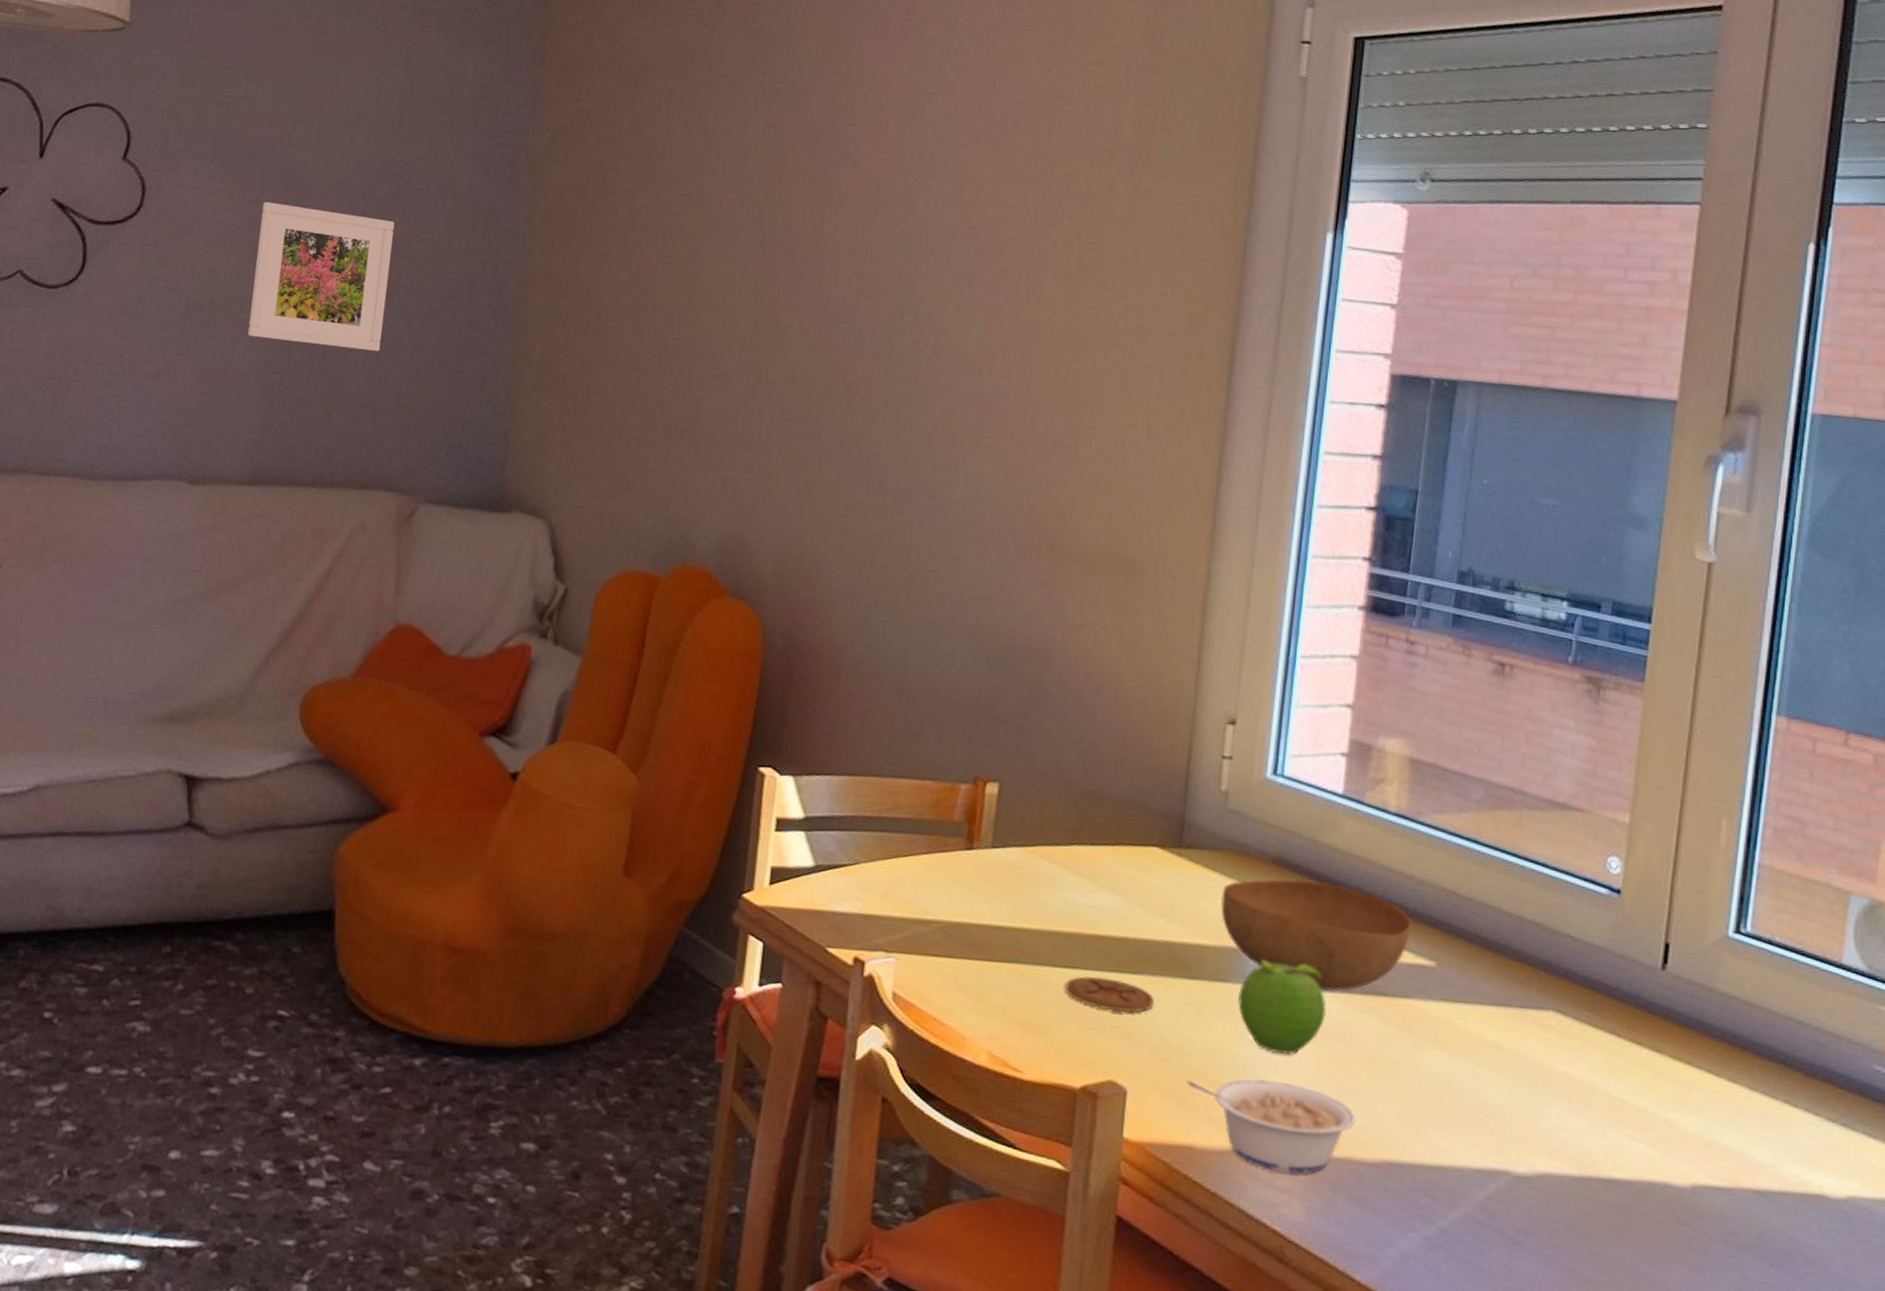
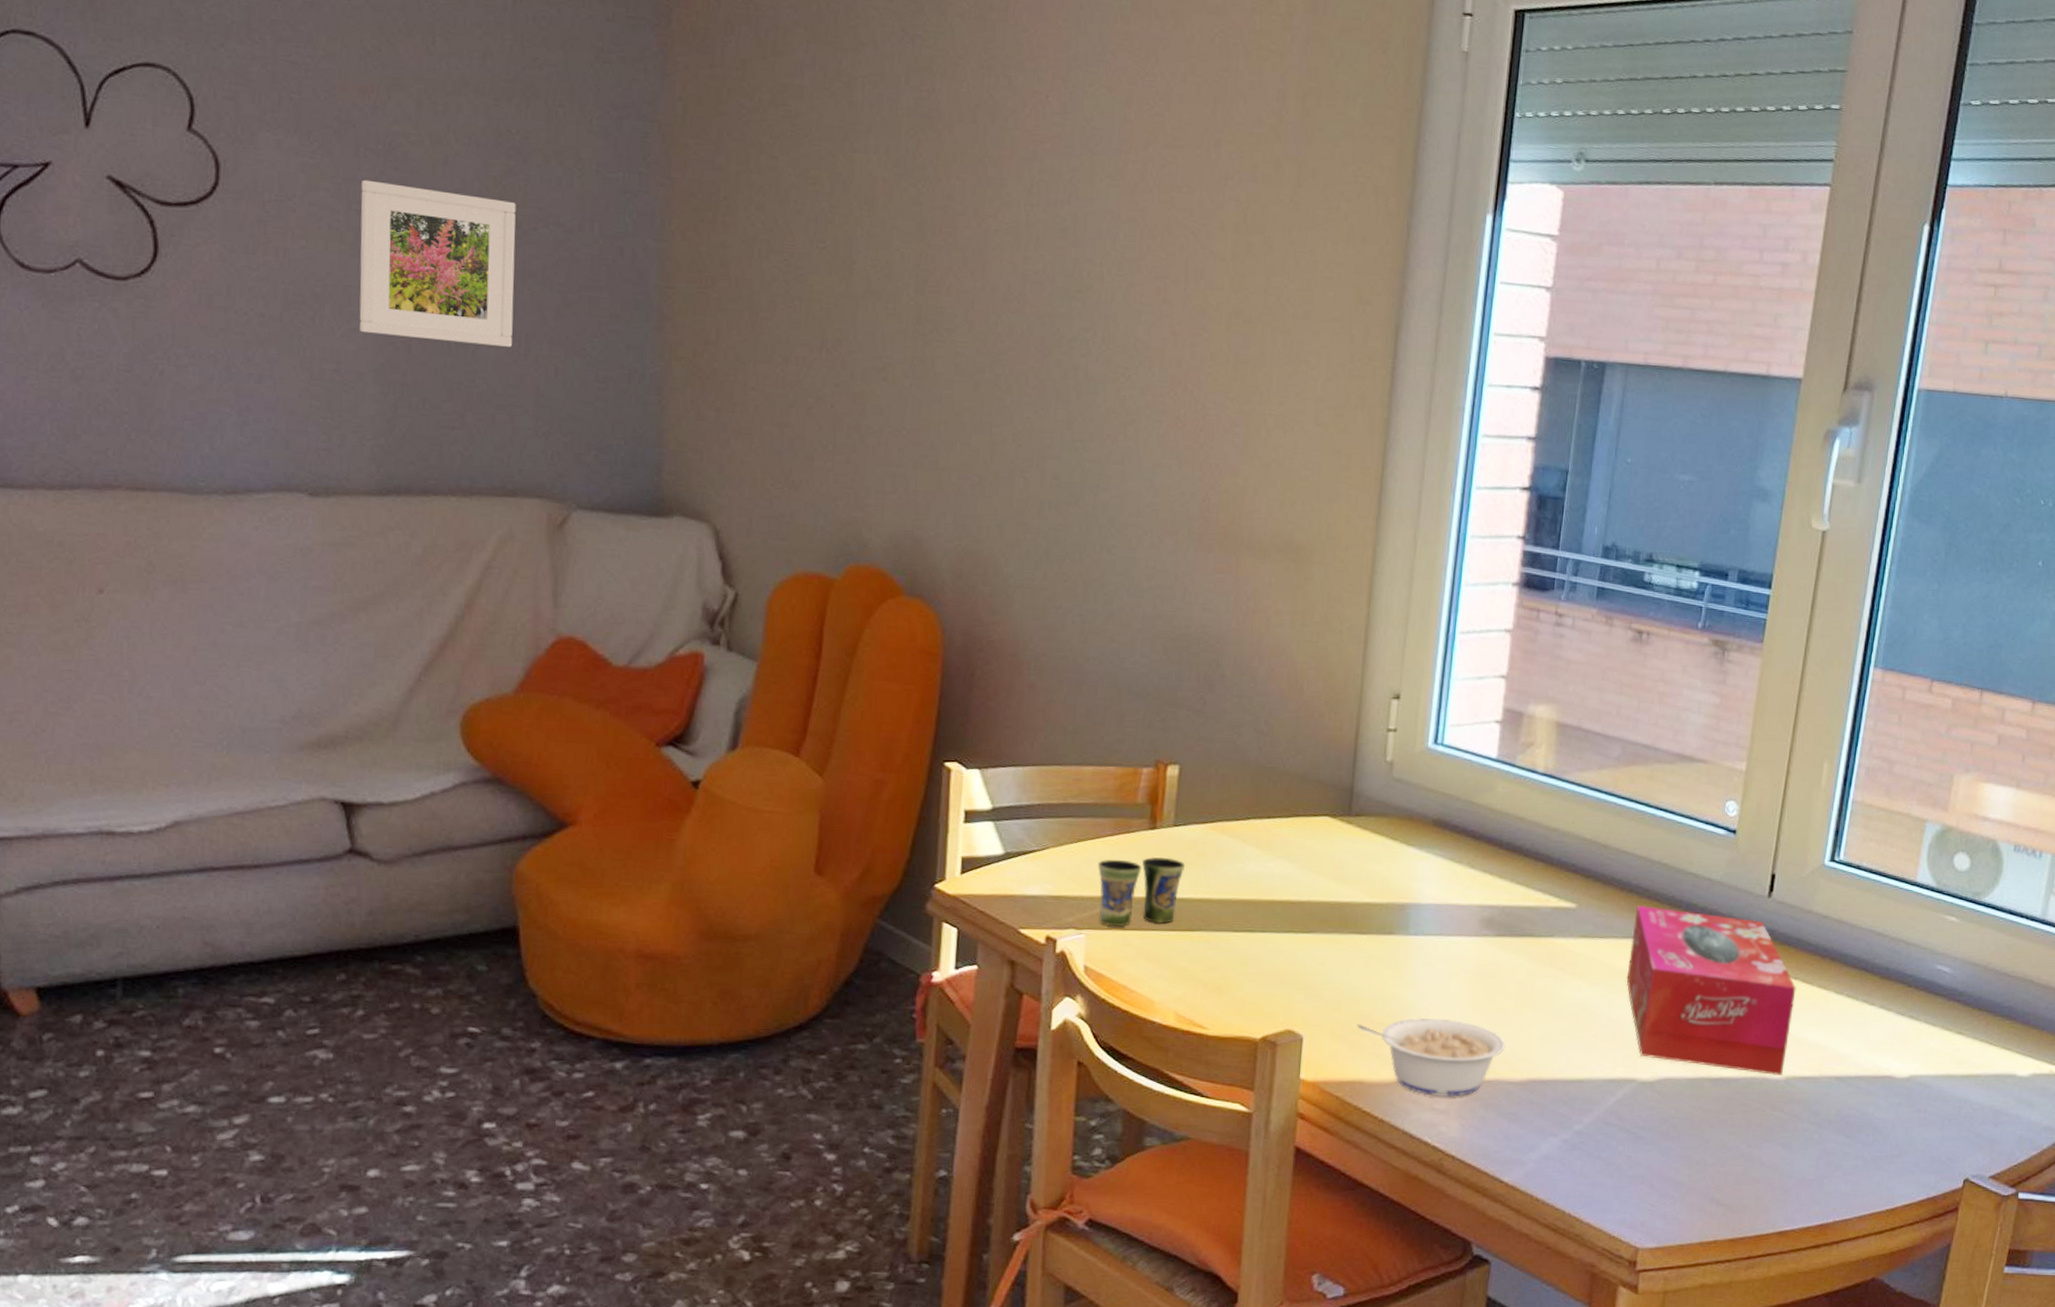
cup: none [910,878,1003,953] -> present [1097,856,1186,927]
coaster: present [1065,976,1154,1013] -> none [1245,938,1327,968]
bowl: present [1221,879,1412,991] -> none [1387,838,1556,936]
fruit: present [1237,957,1326,1055] -> none [1402,908,1480,994]
tissue box: none [1496,968,1700,1184] -> present [1626,905,1796,1076]

